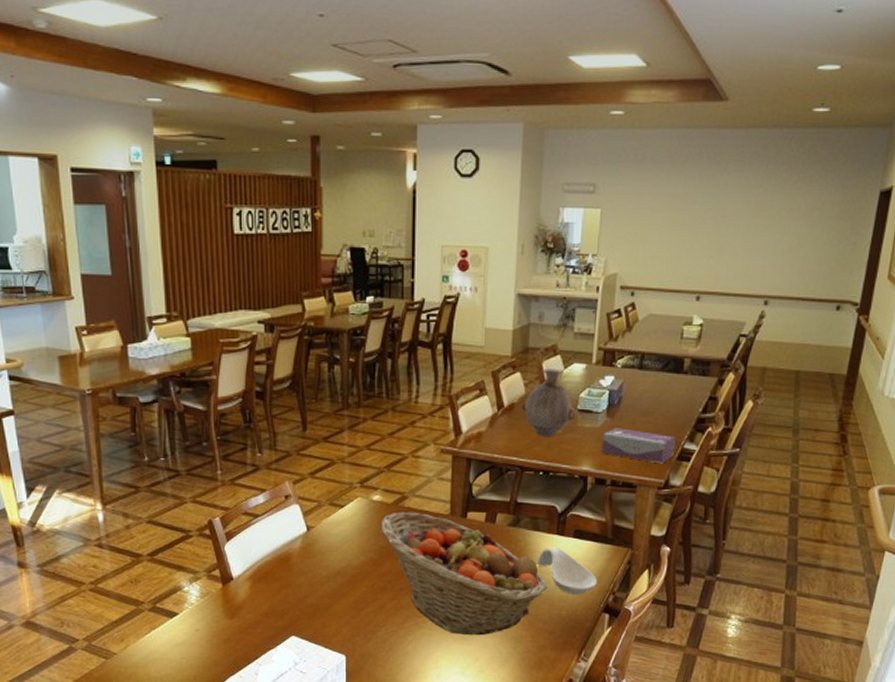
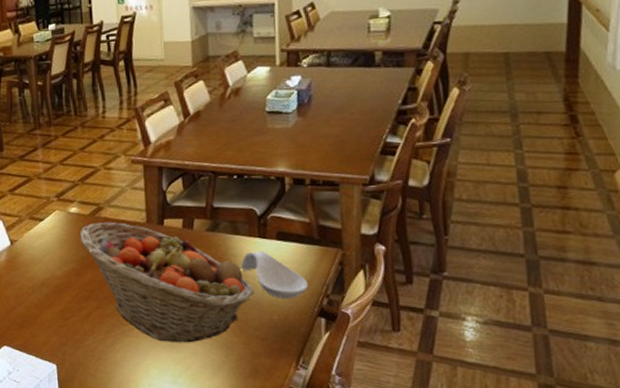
vase: present [521,368,577,436] -> none [207,73,267,141]
tissue box: present [601,428,676,464] -> none [295,126,377,160]

